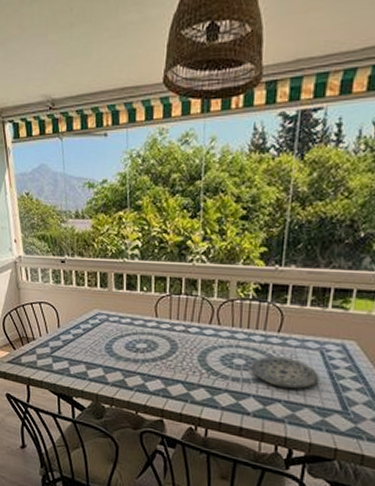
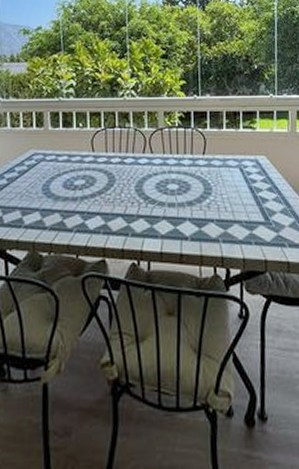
plate: present [250,356,319,389] -> none [183,177,242,206]

